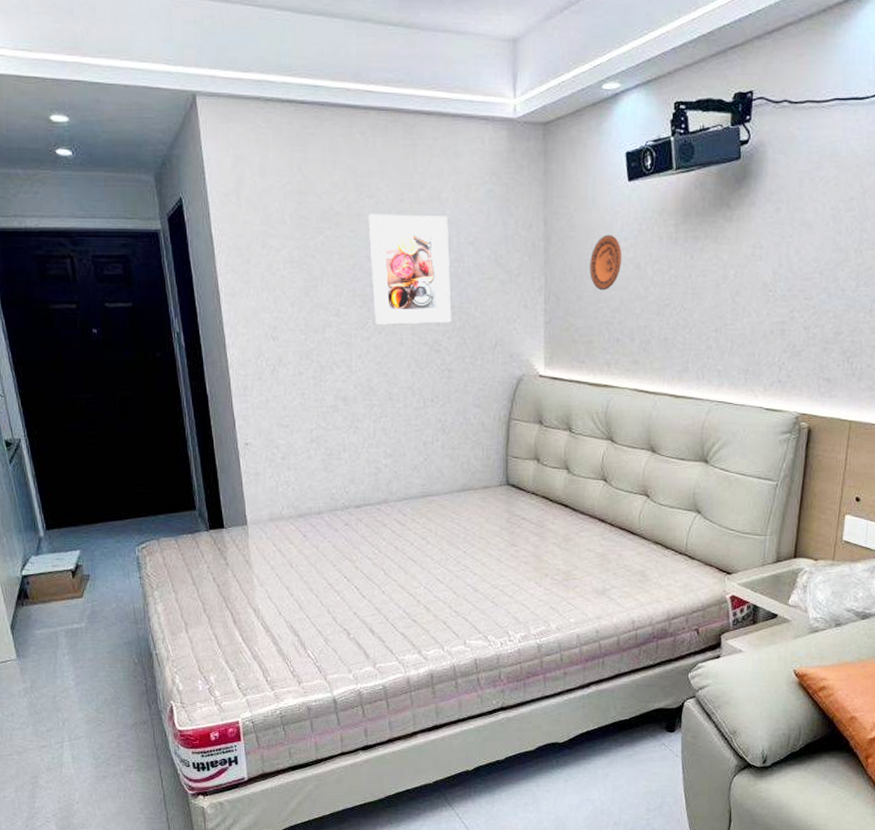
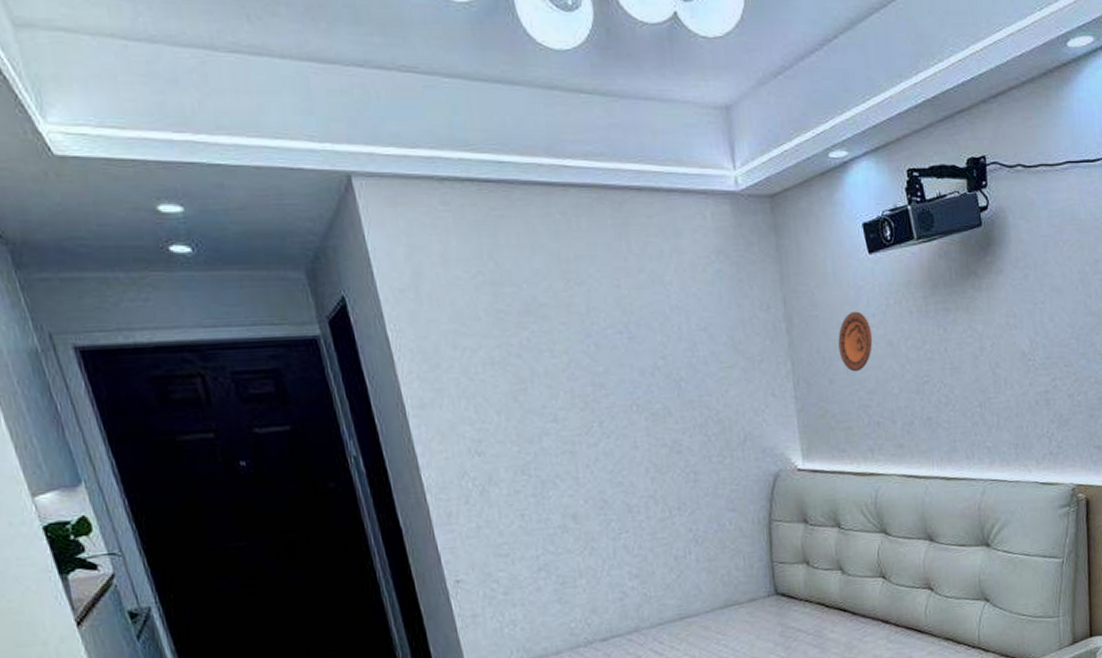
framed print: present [368,213,452,325] -> none [579,301,691,428]

